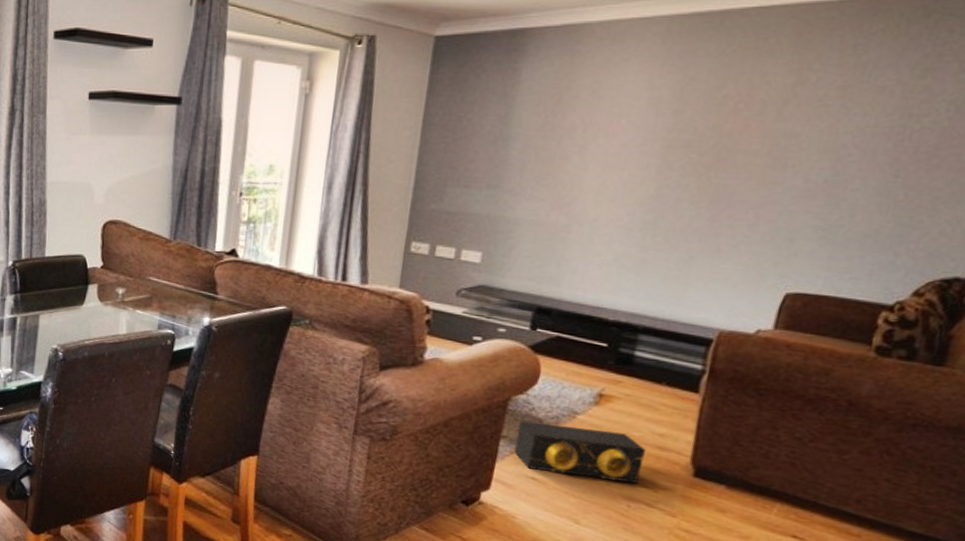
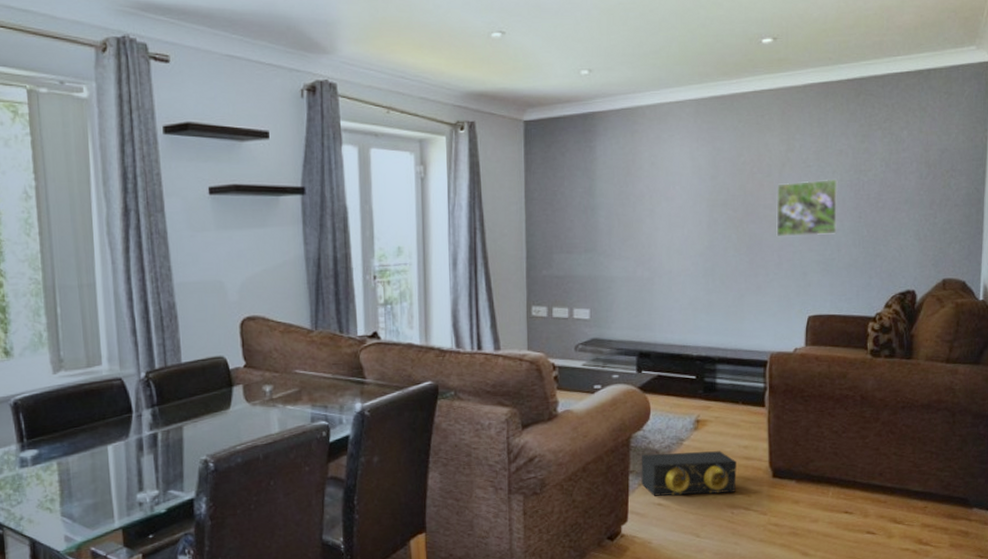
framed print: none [757,124,870,195] -> present [776,179,838,237]

